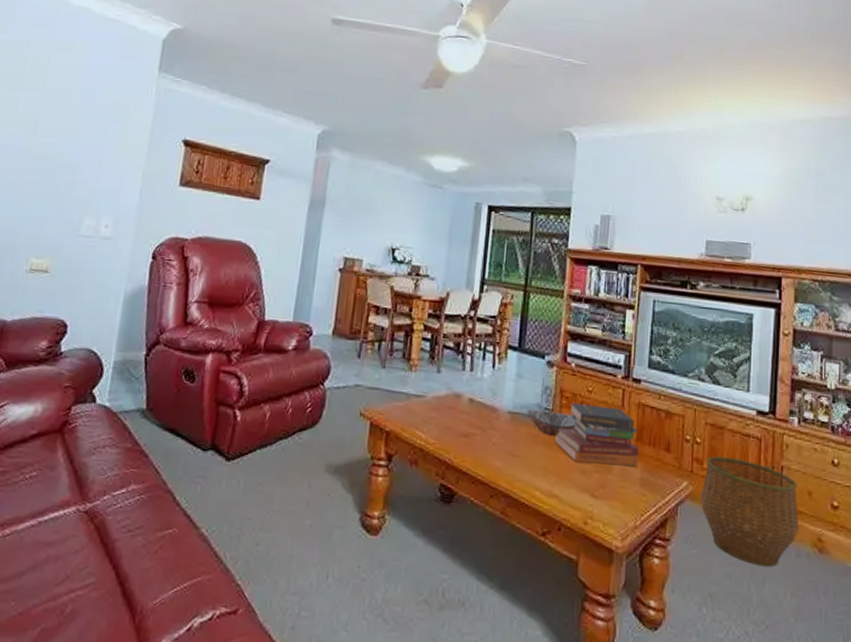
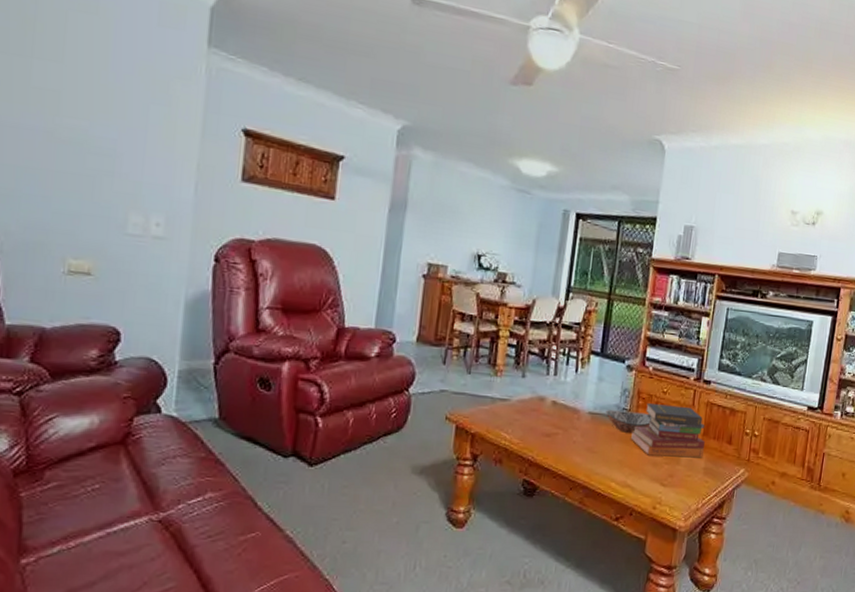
basket: present [700,456,800,567] -> none [754,446,835,536]

